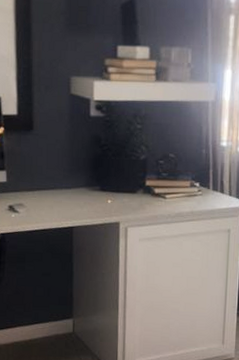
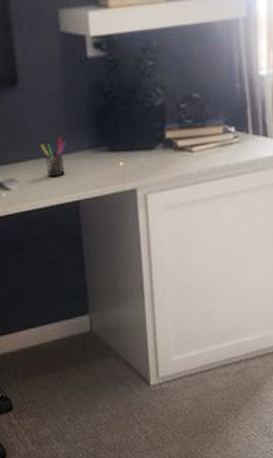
pen holder: none [47,175,67,206] -> present [41,137,66,178]

